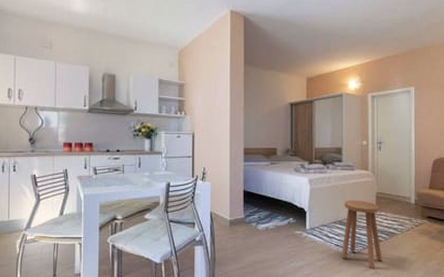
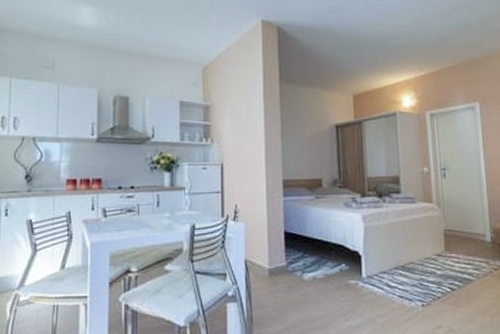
stool: present [341,200,382,270] -> none [406,239,457,327]

